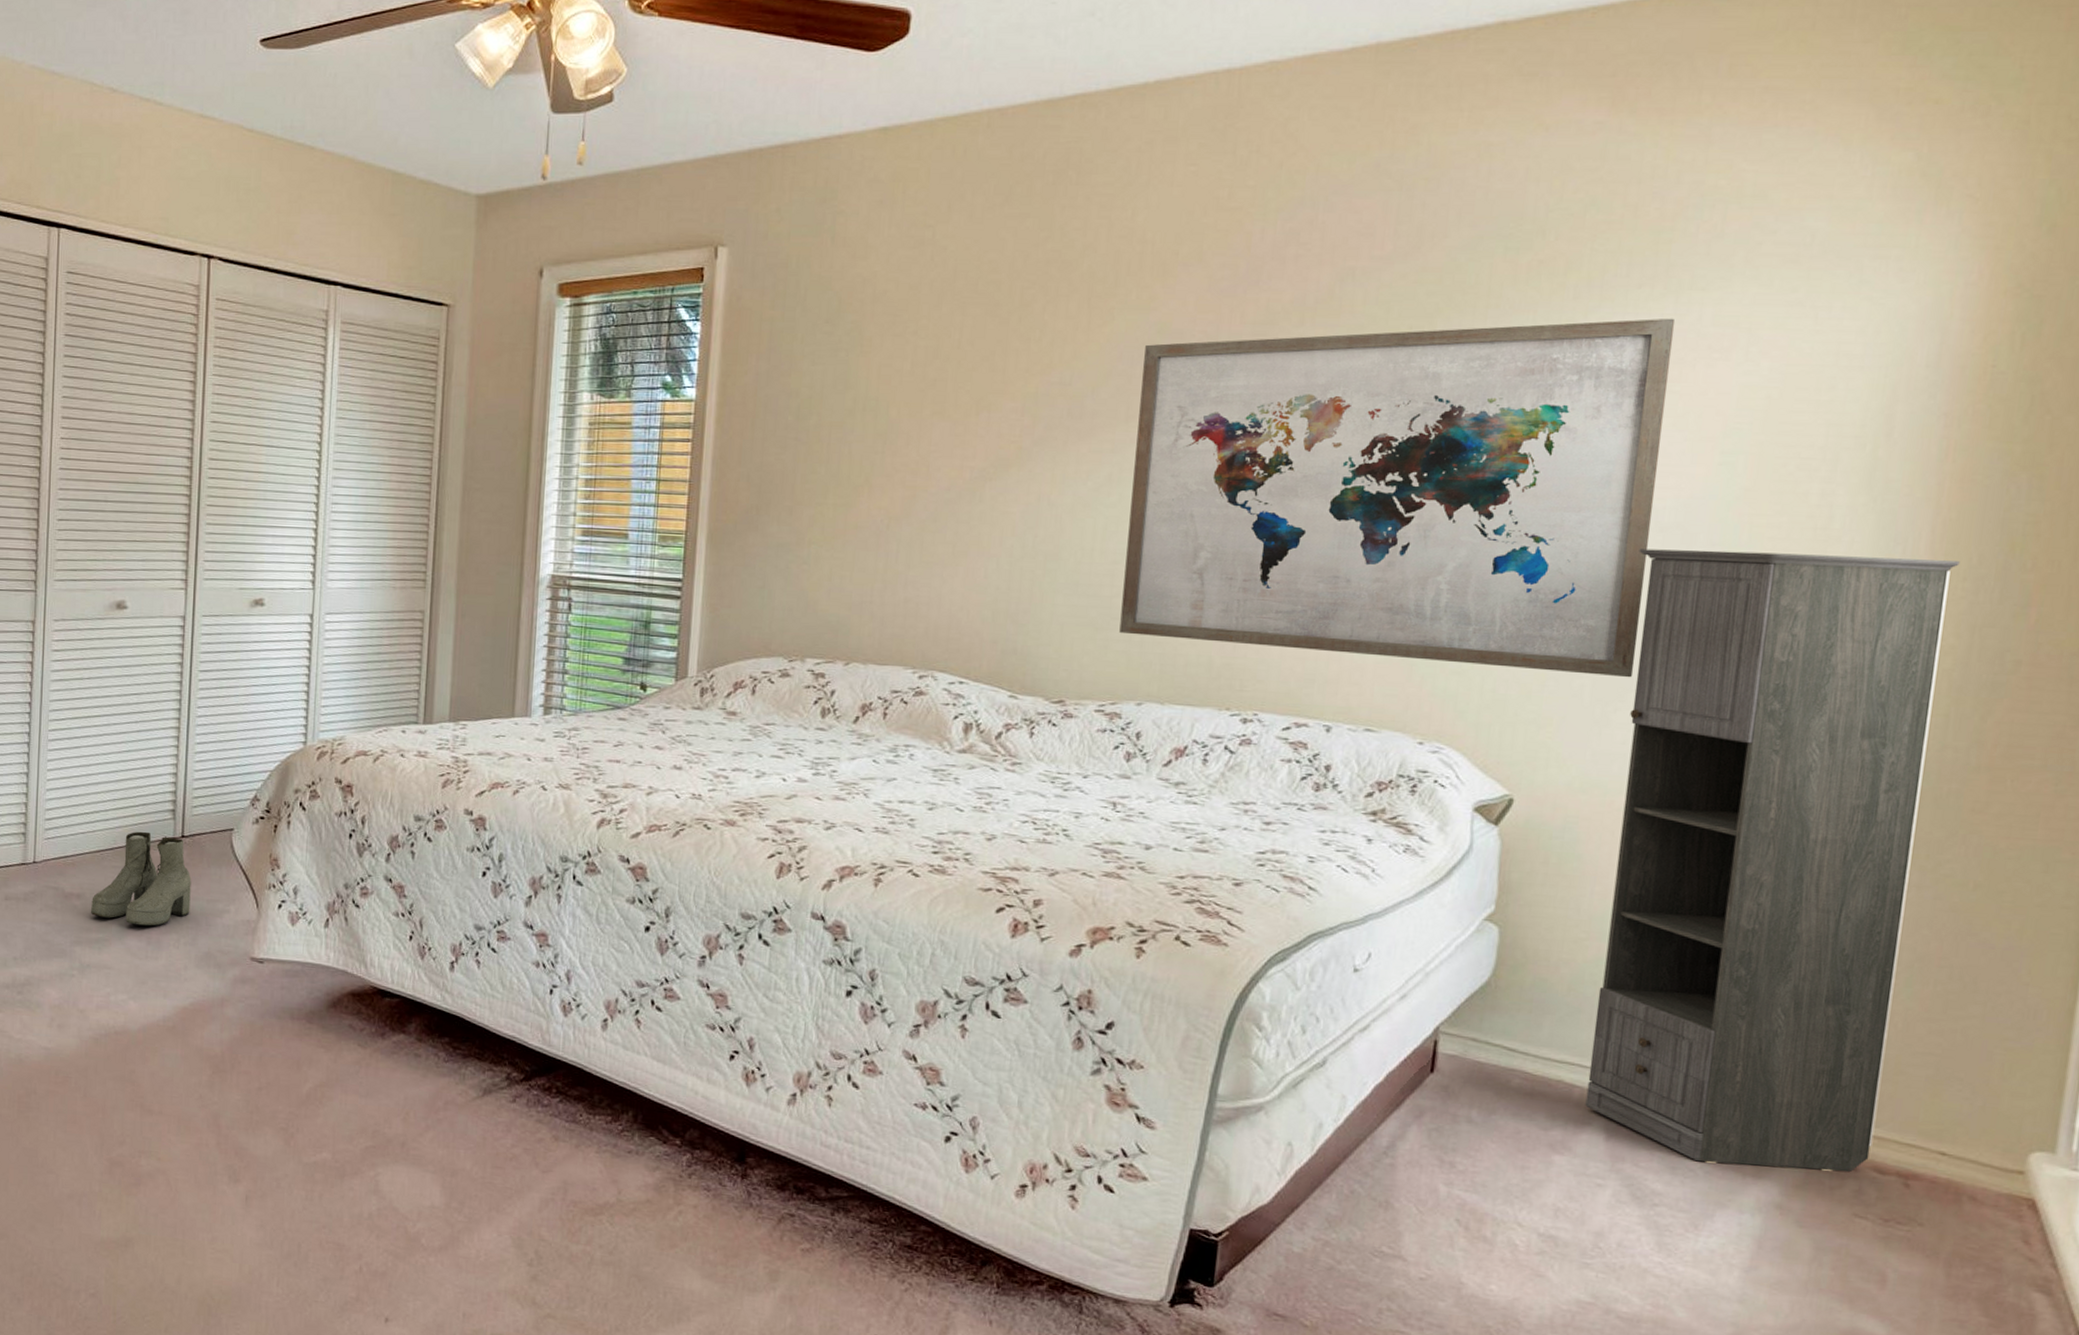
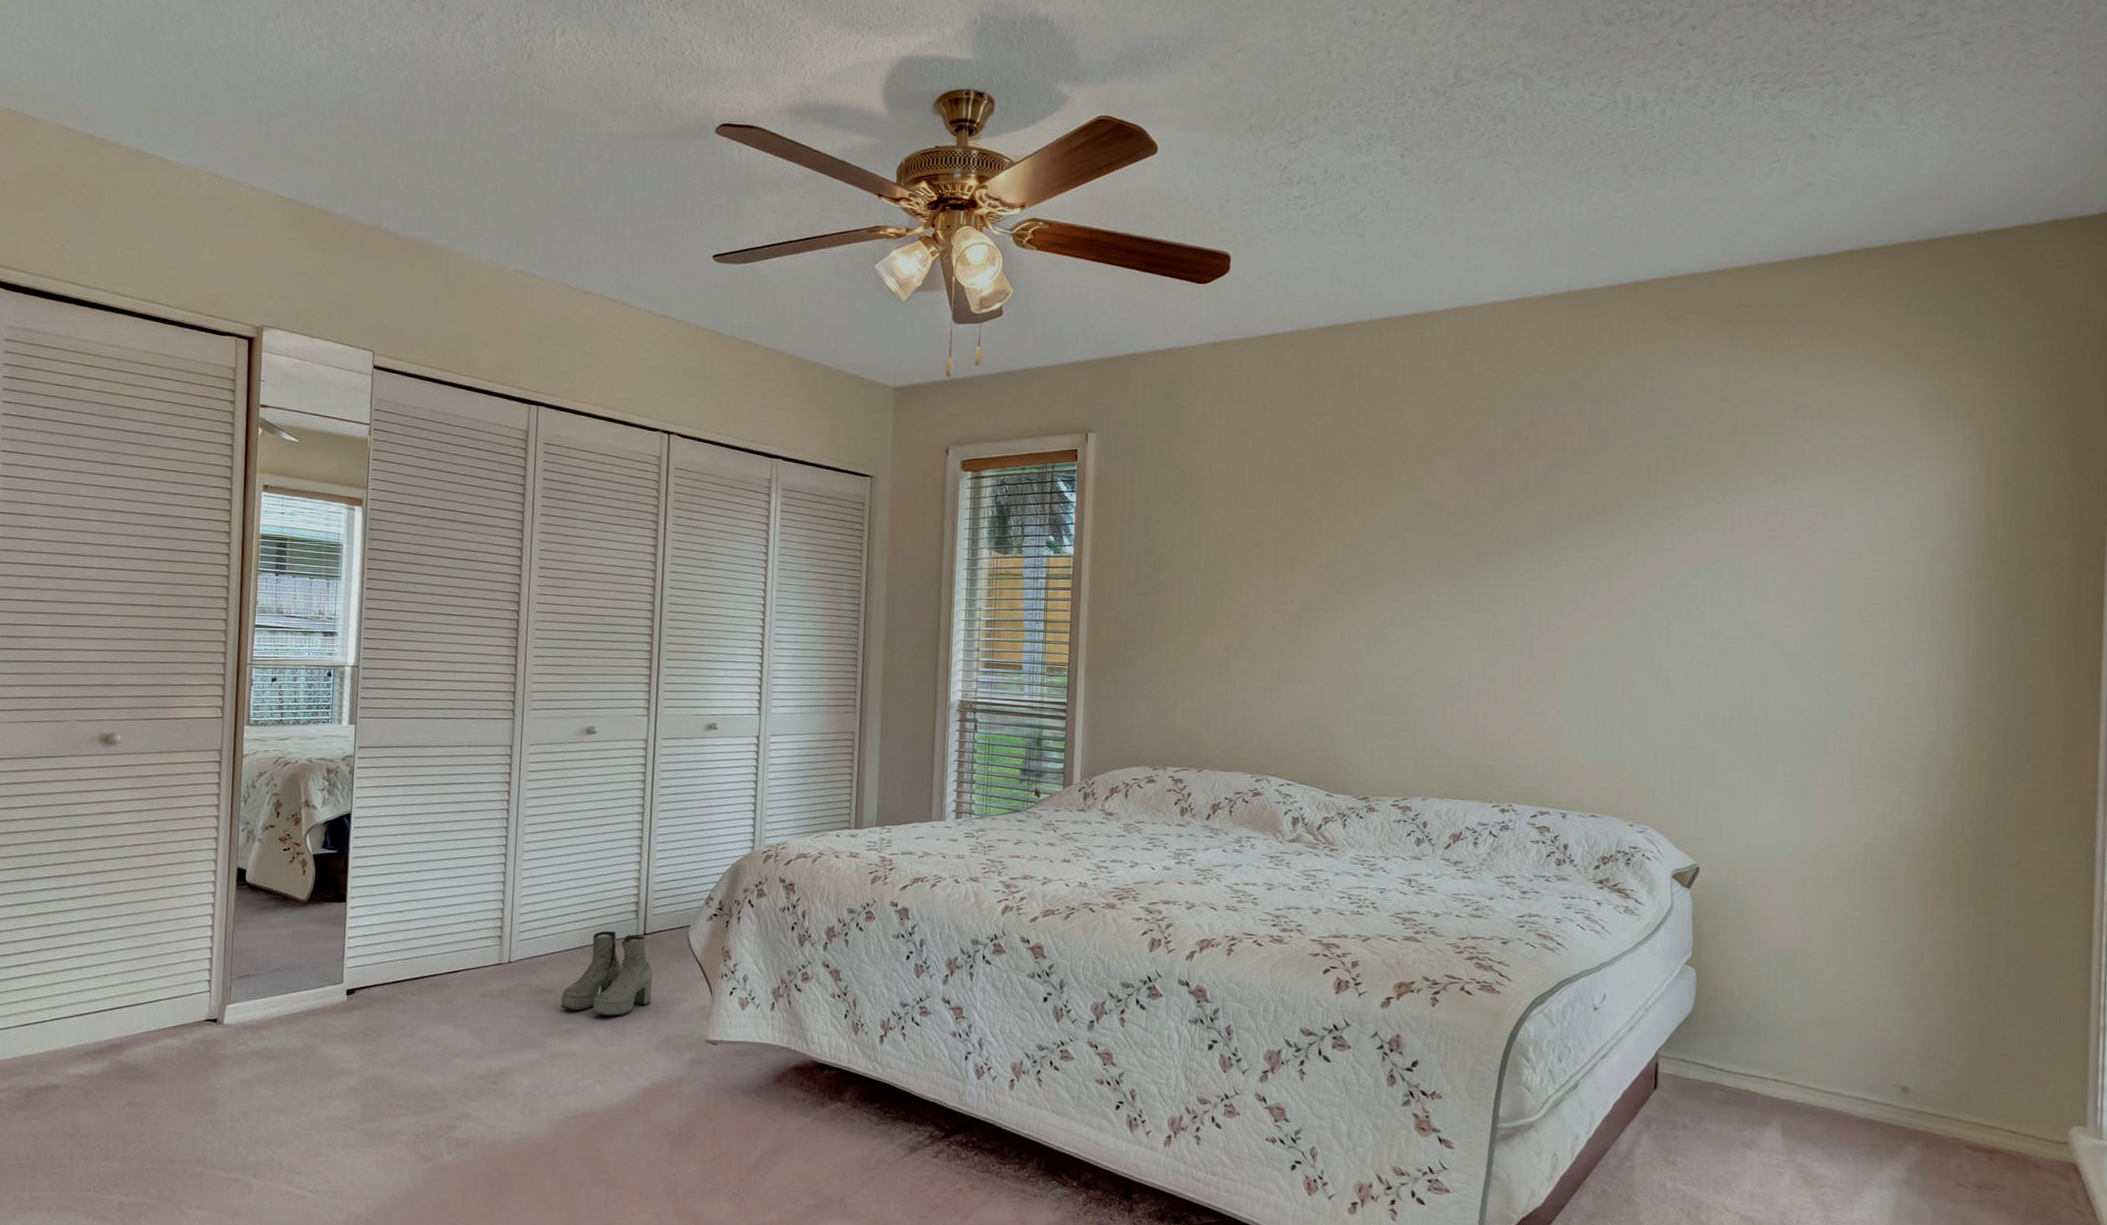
wall art: present [1119,318,1676,678] -> none [1407,499,1785,771]
storage cabinet: present [1585,548,1960,1172] -> none [1766,672,1985,1151]

